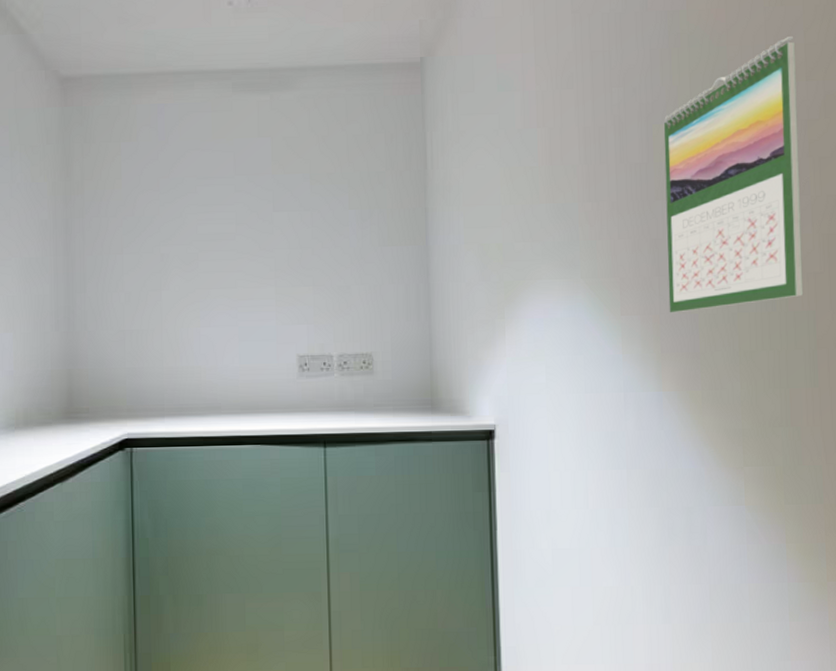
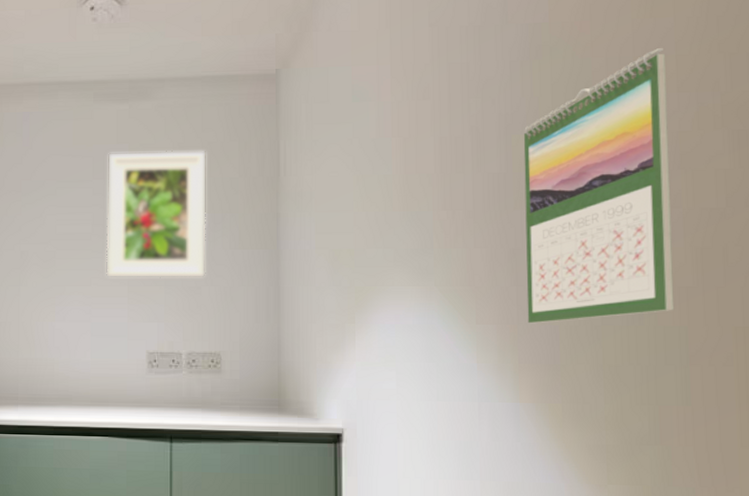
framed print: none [249,143,355,280] -> present [106,150,207,278]

